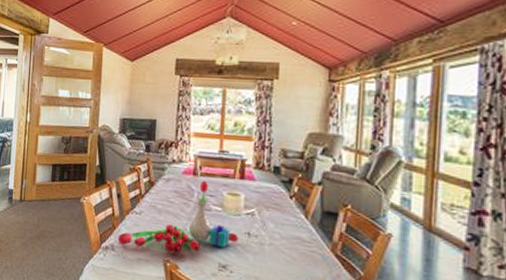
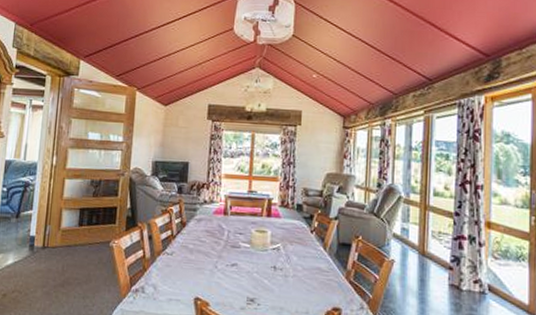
bouquet: present [117,180,240,255] -> none [148,219,266,292]

